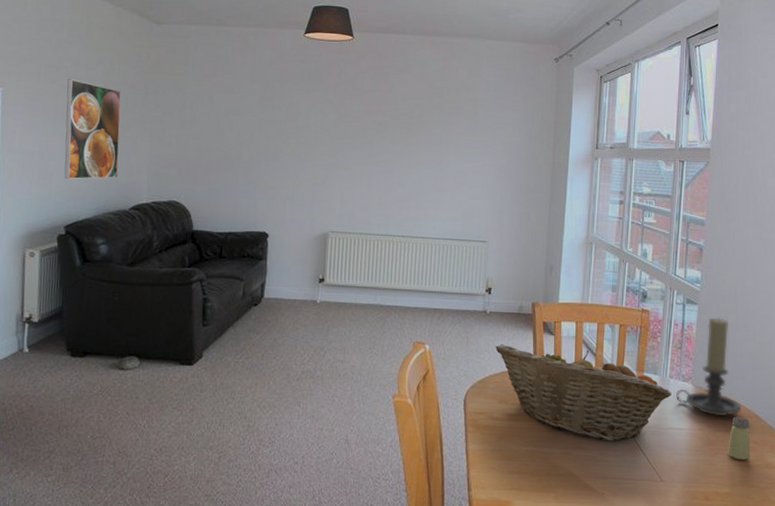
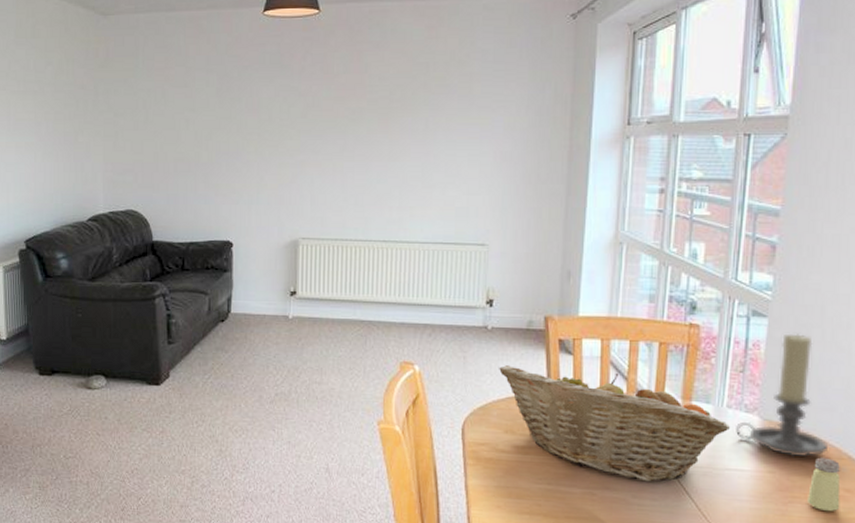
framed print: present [64,79,121,180] -> none [18,84,73,192]

